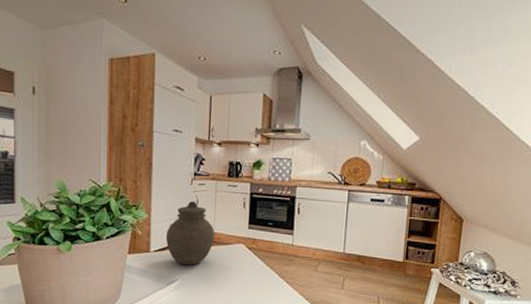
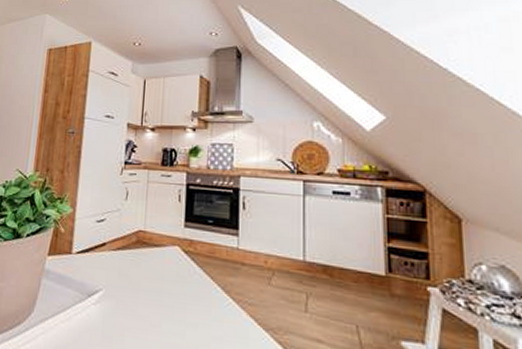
jar: present [165,201,215,265] -> none [90,193,145,272]

